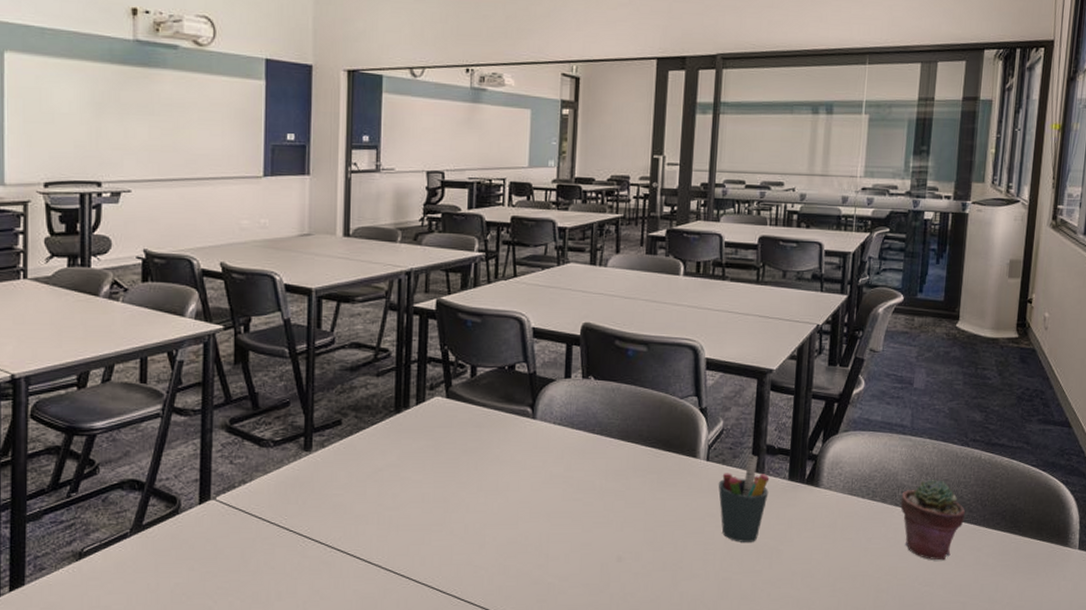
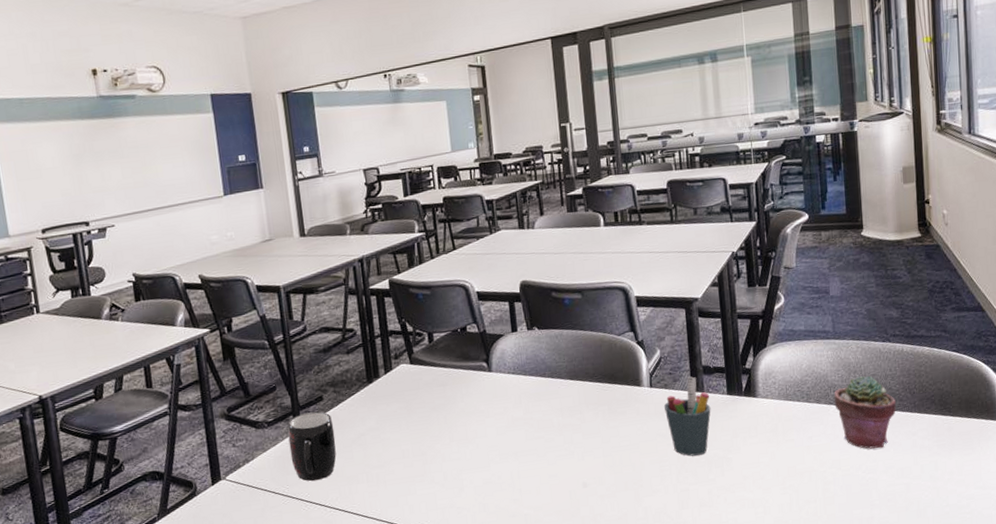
mug: none [295,437,349,515] -> present [287,411,337,481]

